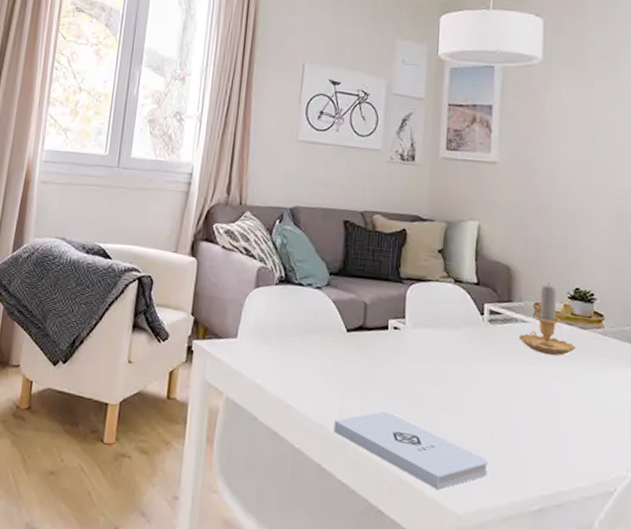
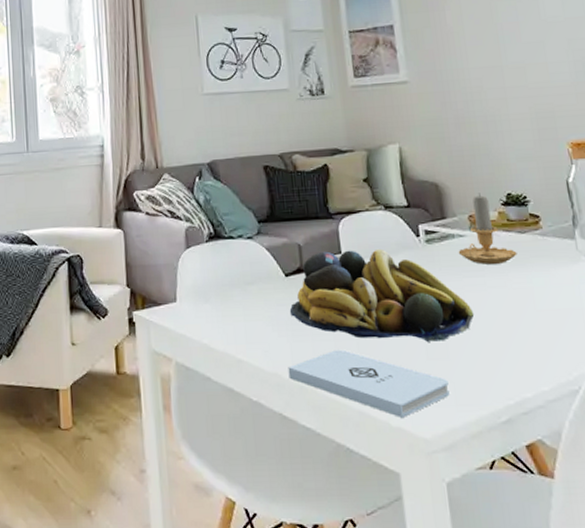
fruit bowl: none [345,313,524,421] -> present [289,248,475,342]

